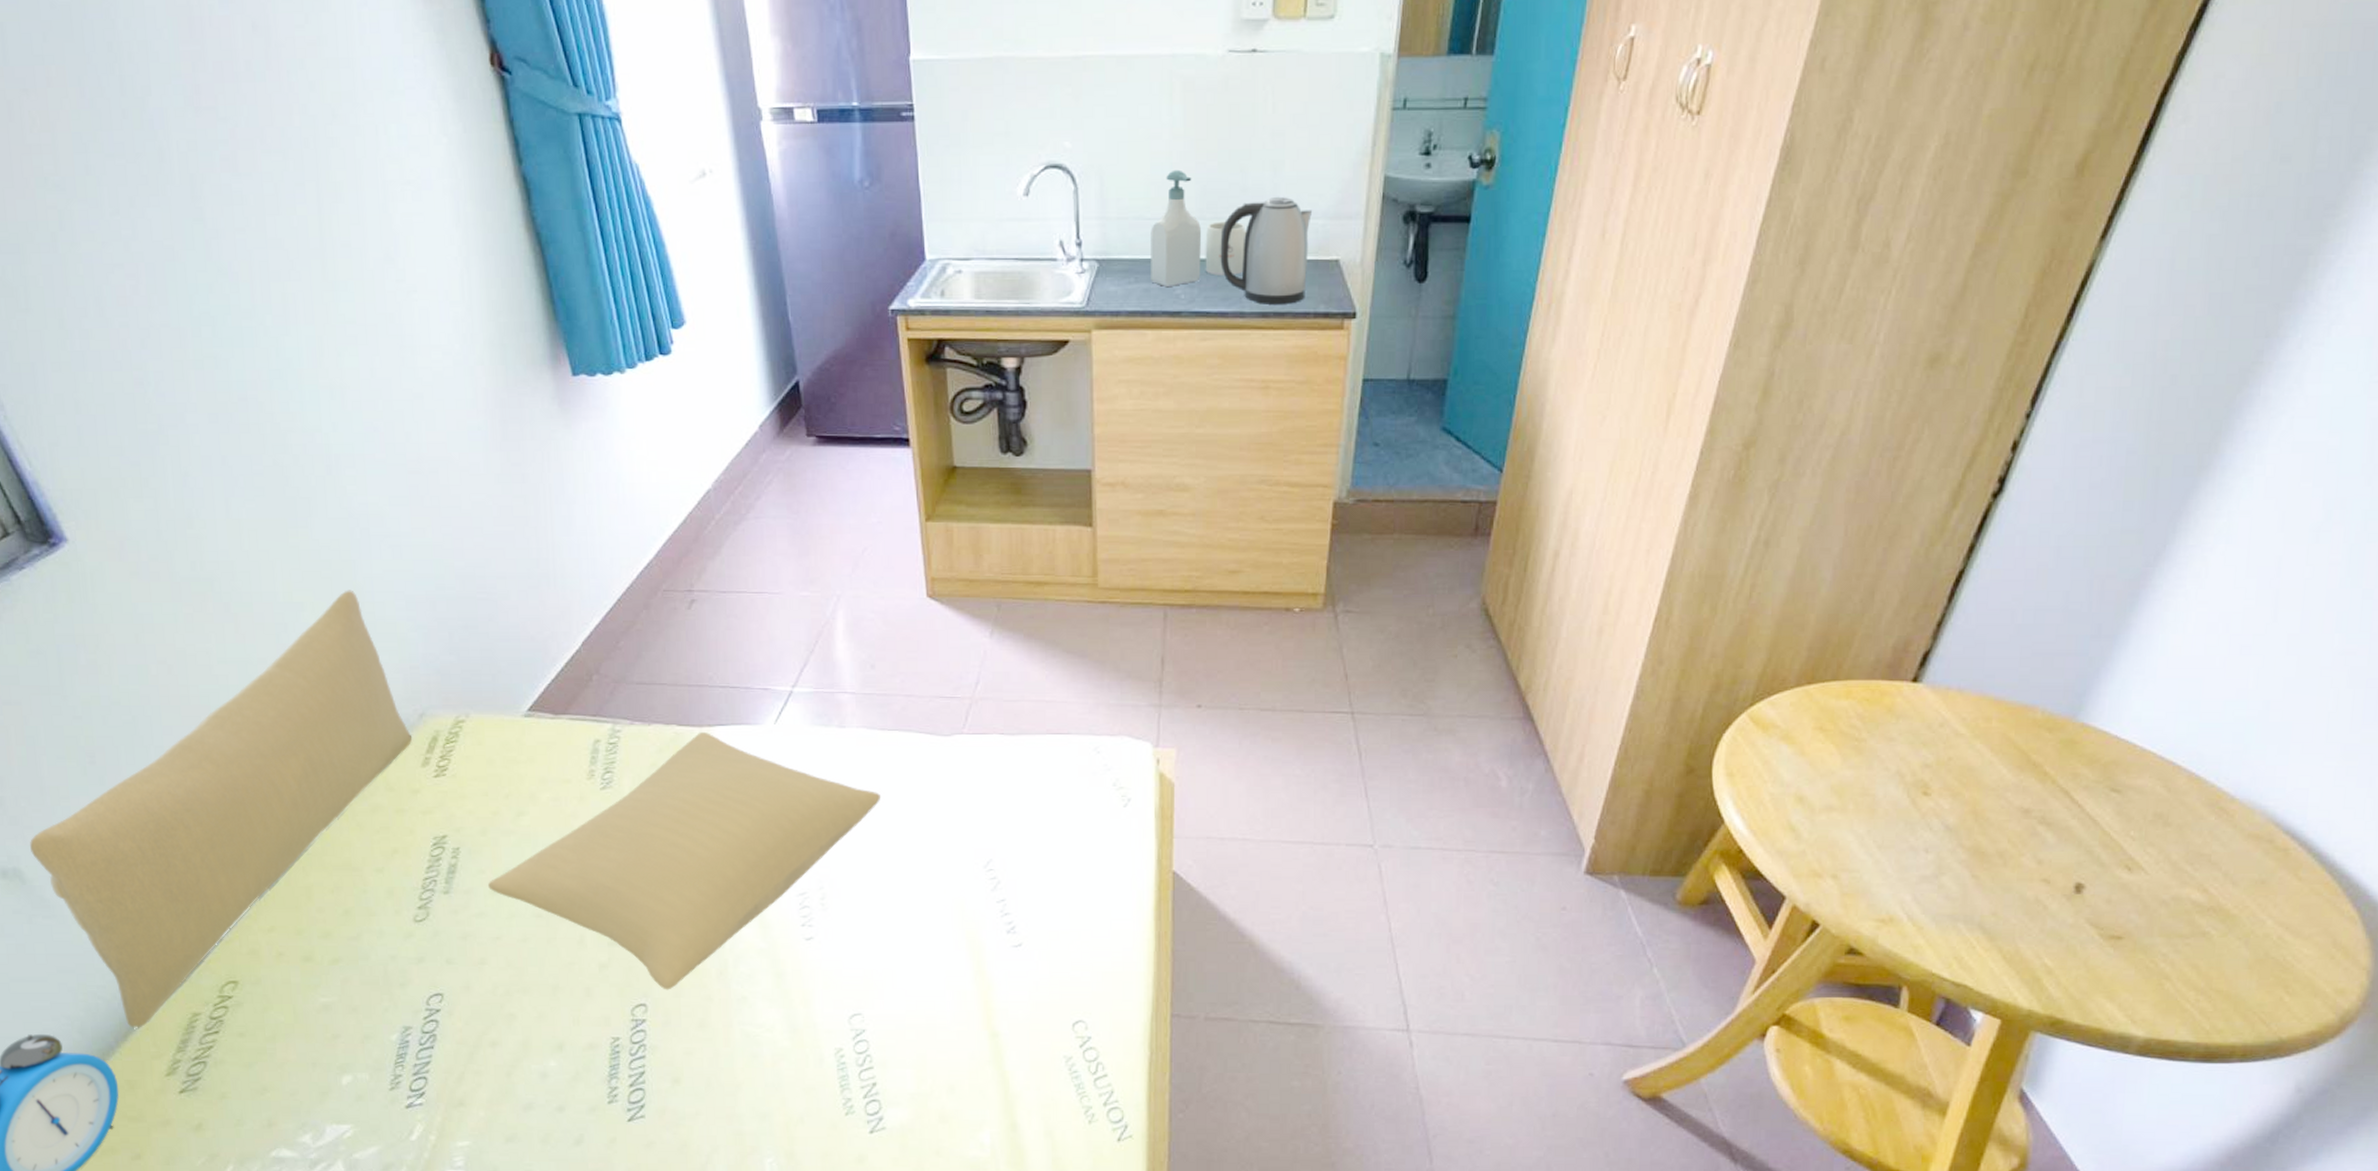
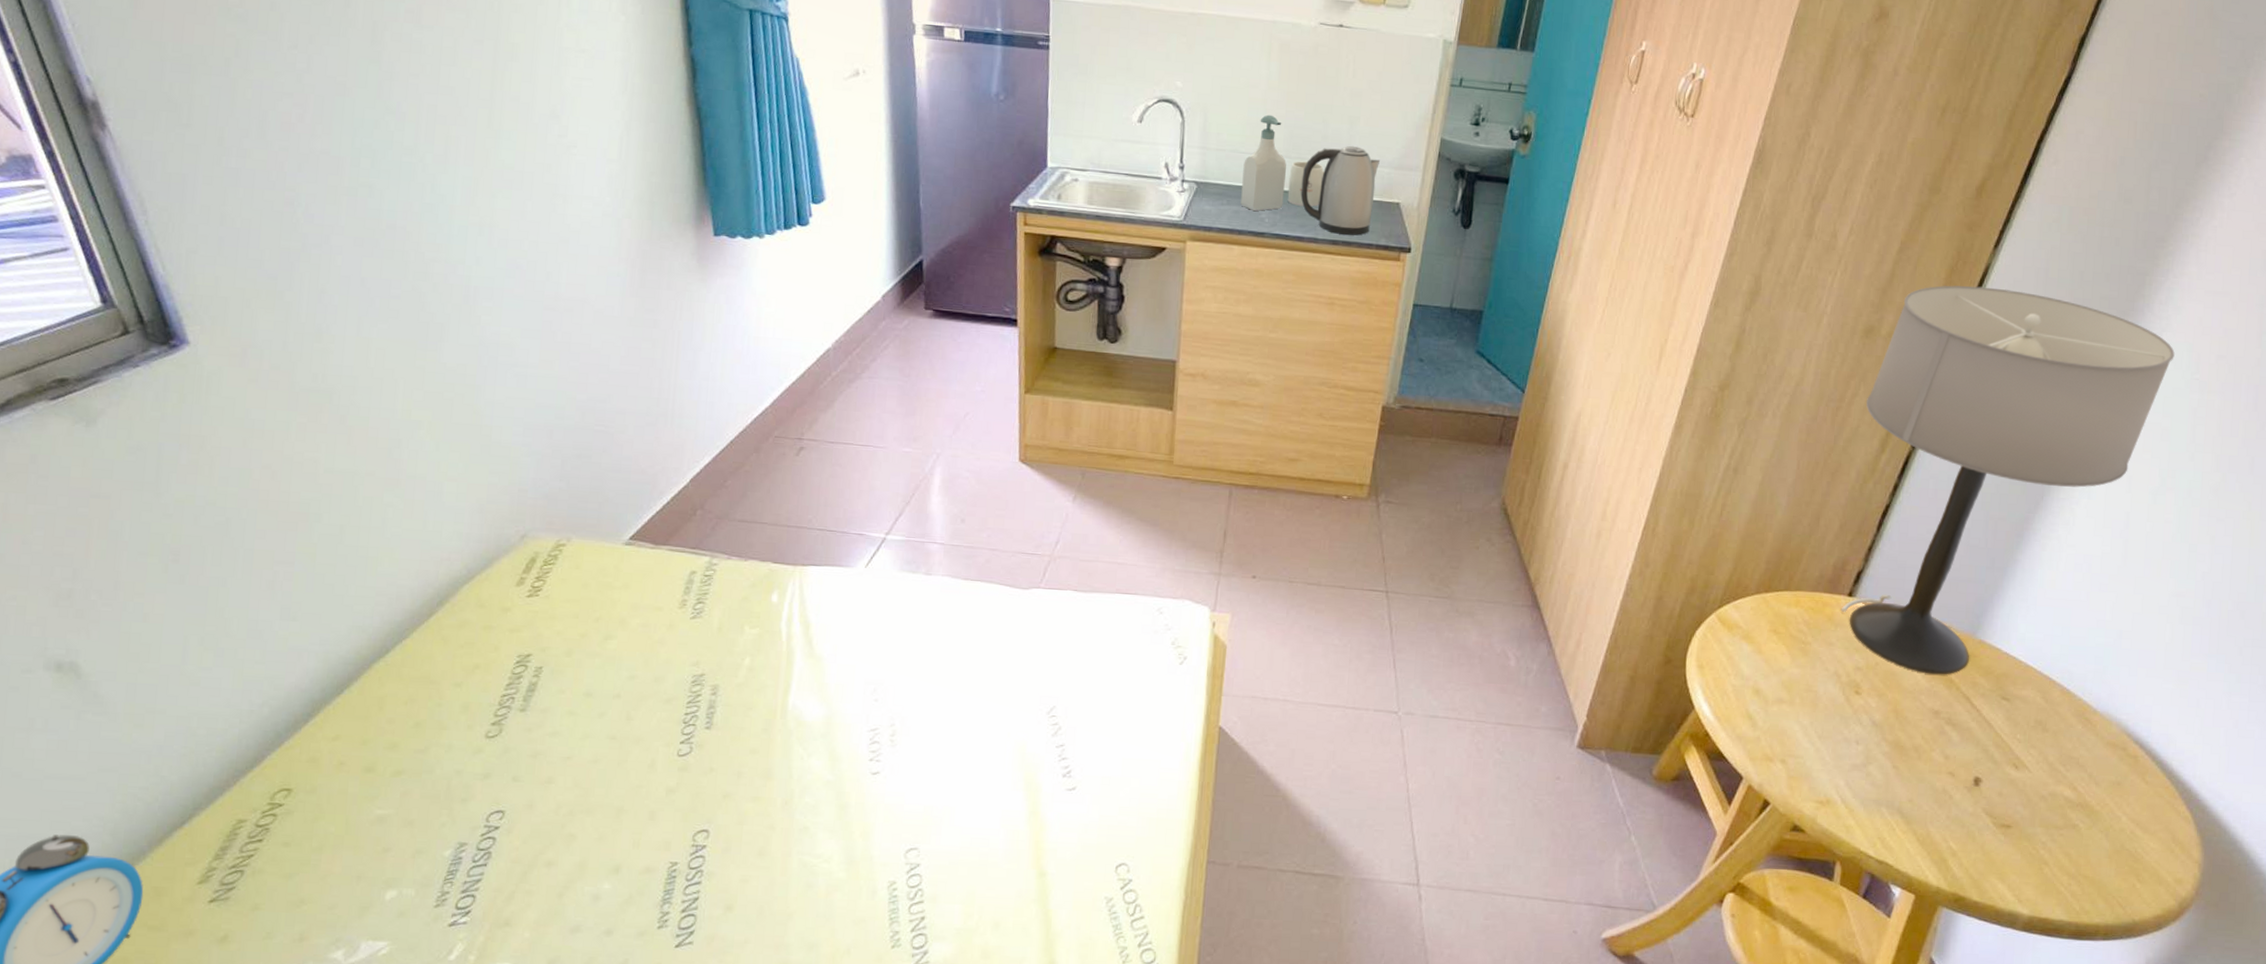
pillow: present [30,590,412,1028] -> none [92,412,510,833]
pillow: present [488,732,882,990] -> none [566,571,959,817]
table lamp: none [1903,290,2348,767] -> present [1841,285,2175,675]

